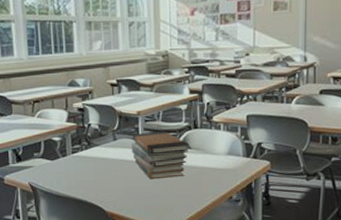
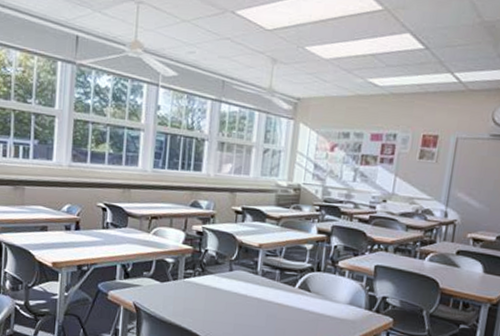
book stack: present [131,131,188,180] -> none [247,267,308,320]

